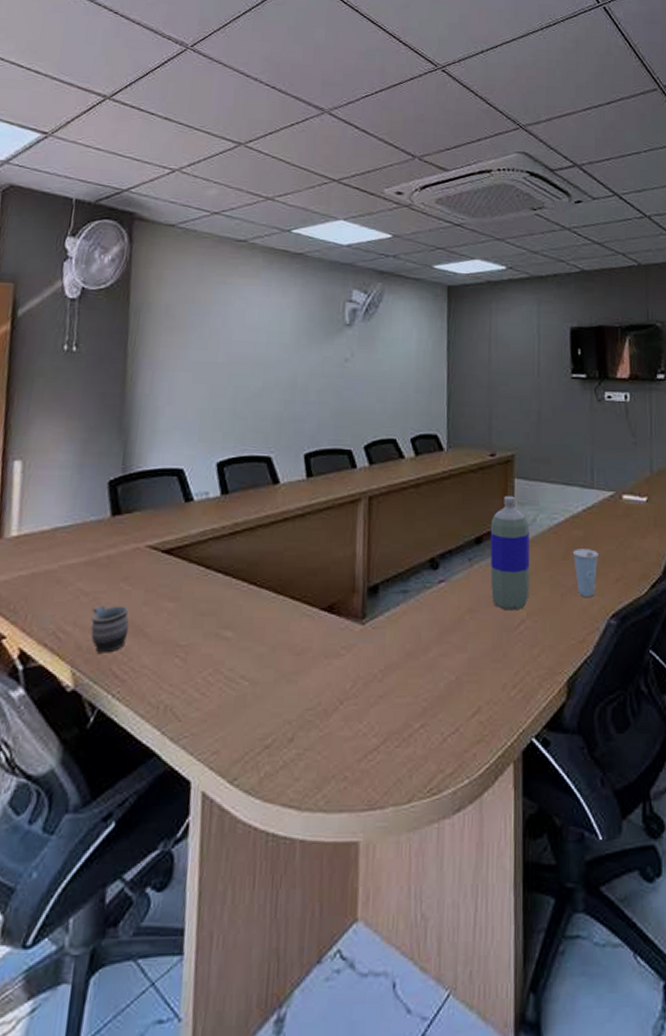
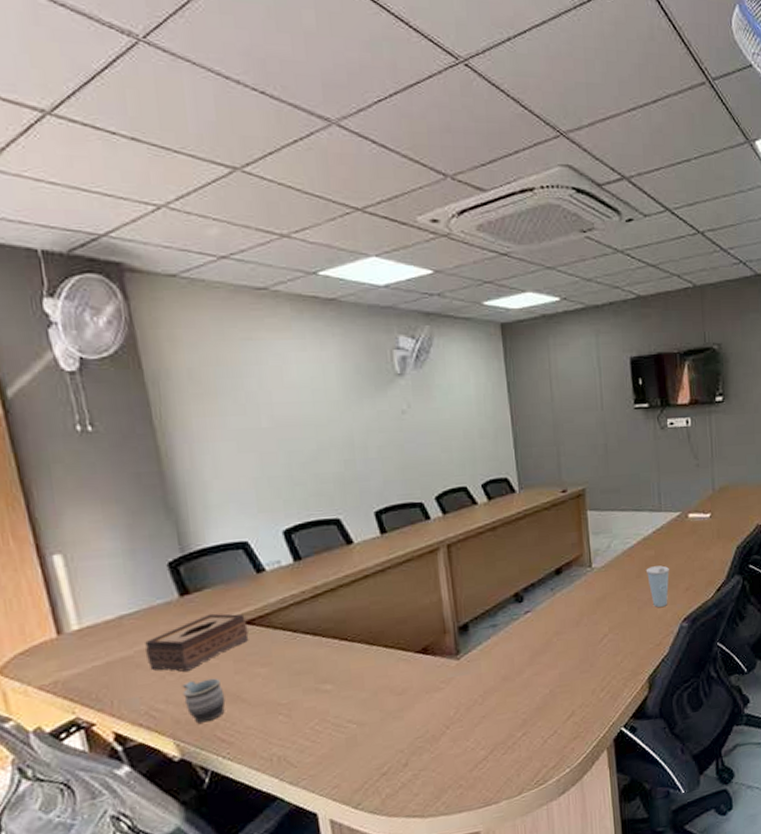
tissue box: none [68,537,166,594] -> present [145,613,249,672]
bottle: present [490,495,530,611] -> none [568,527,610,629]

